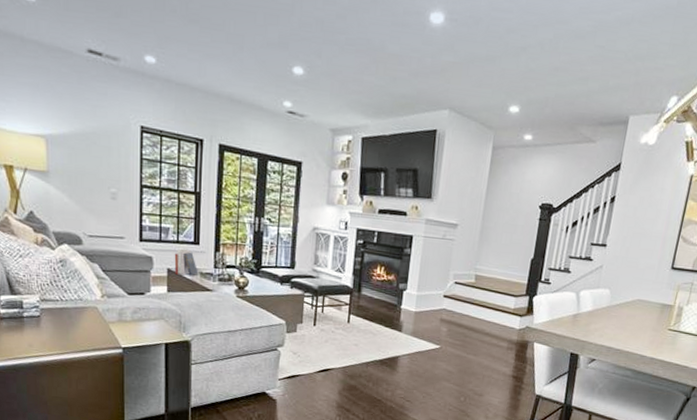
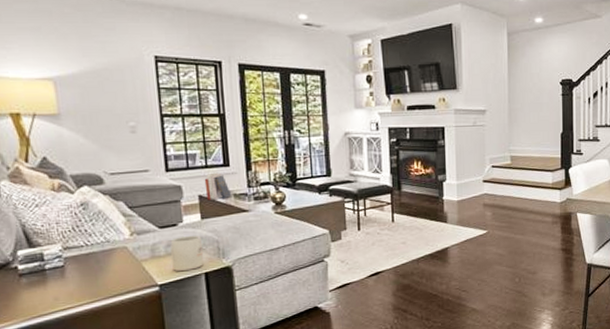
mug: none [135,305,166,339] -> present [170,235,204,272]

